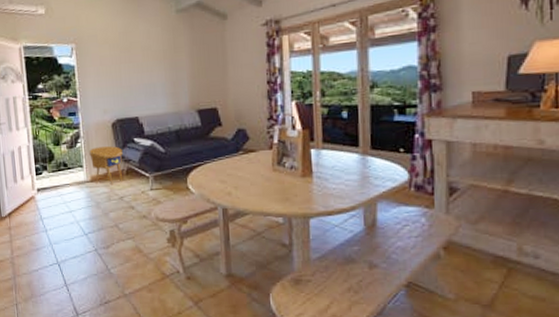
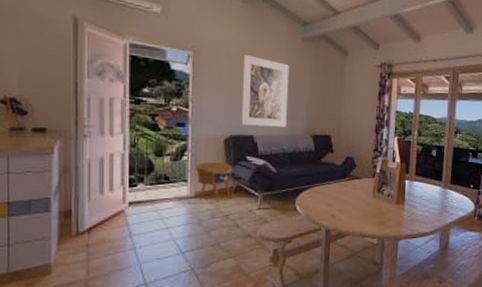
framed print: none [120,38,169,108] -> present [241,55,289,127]

